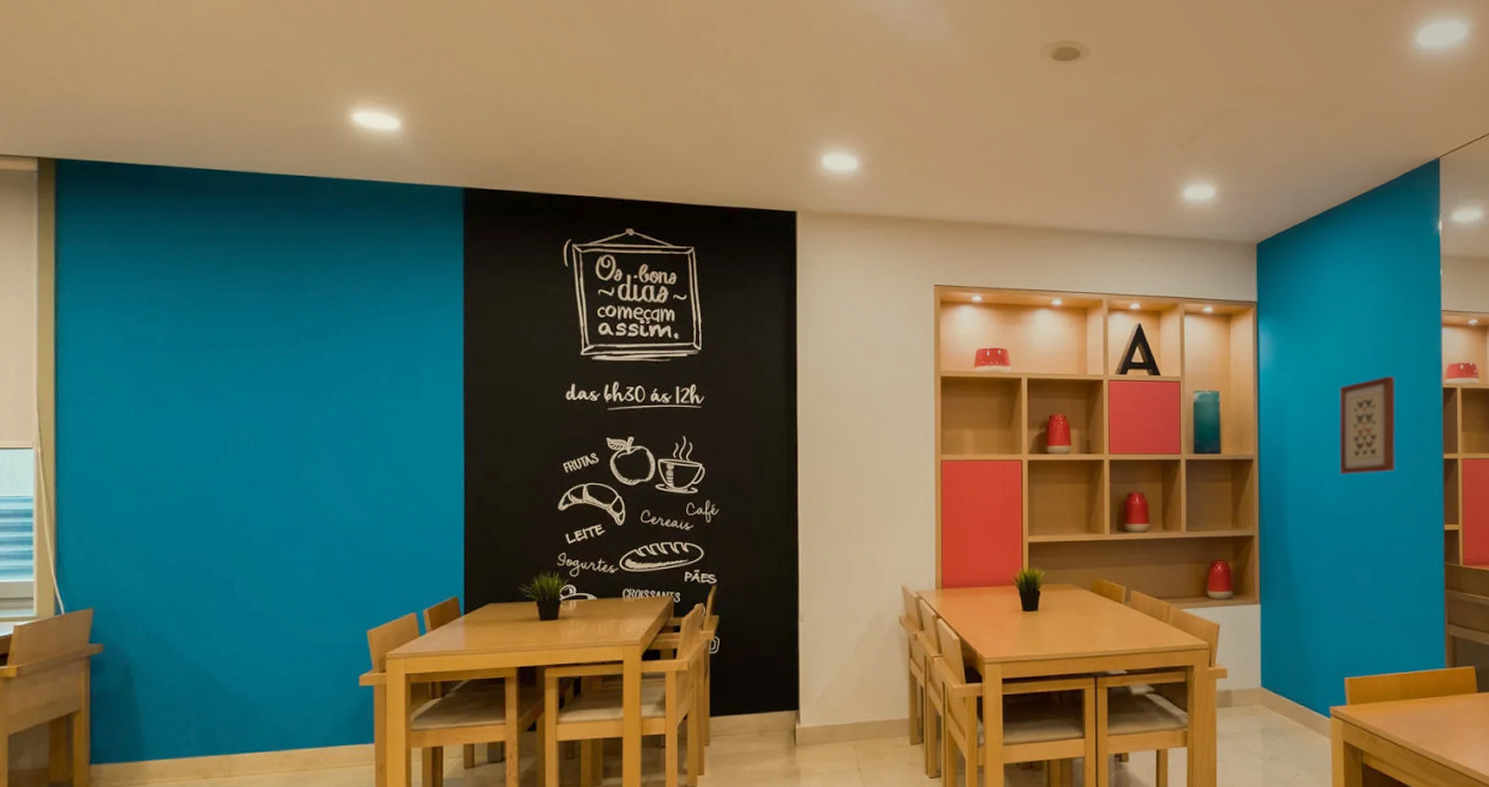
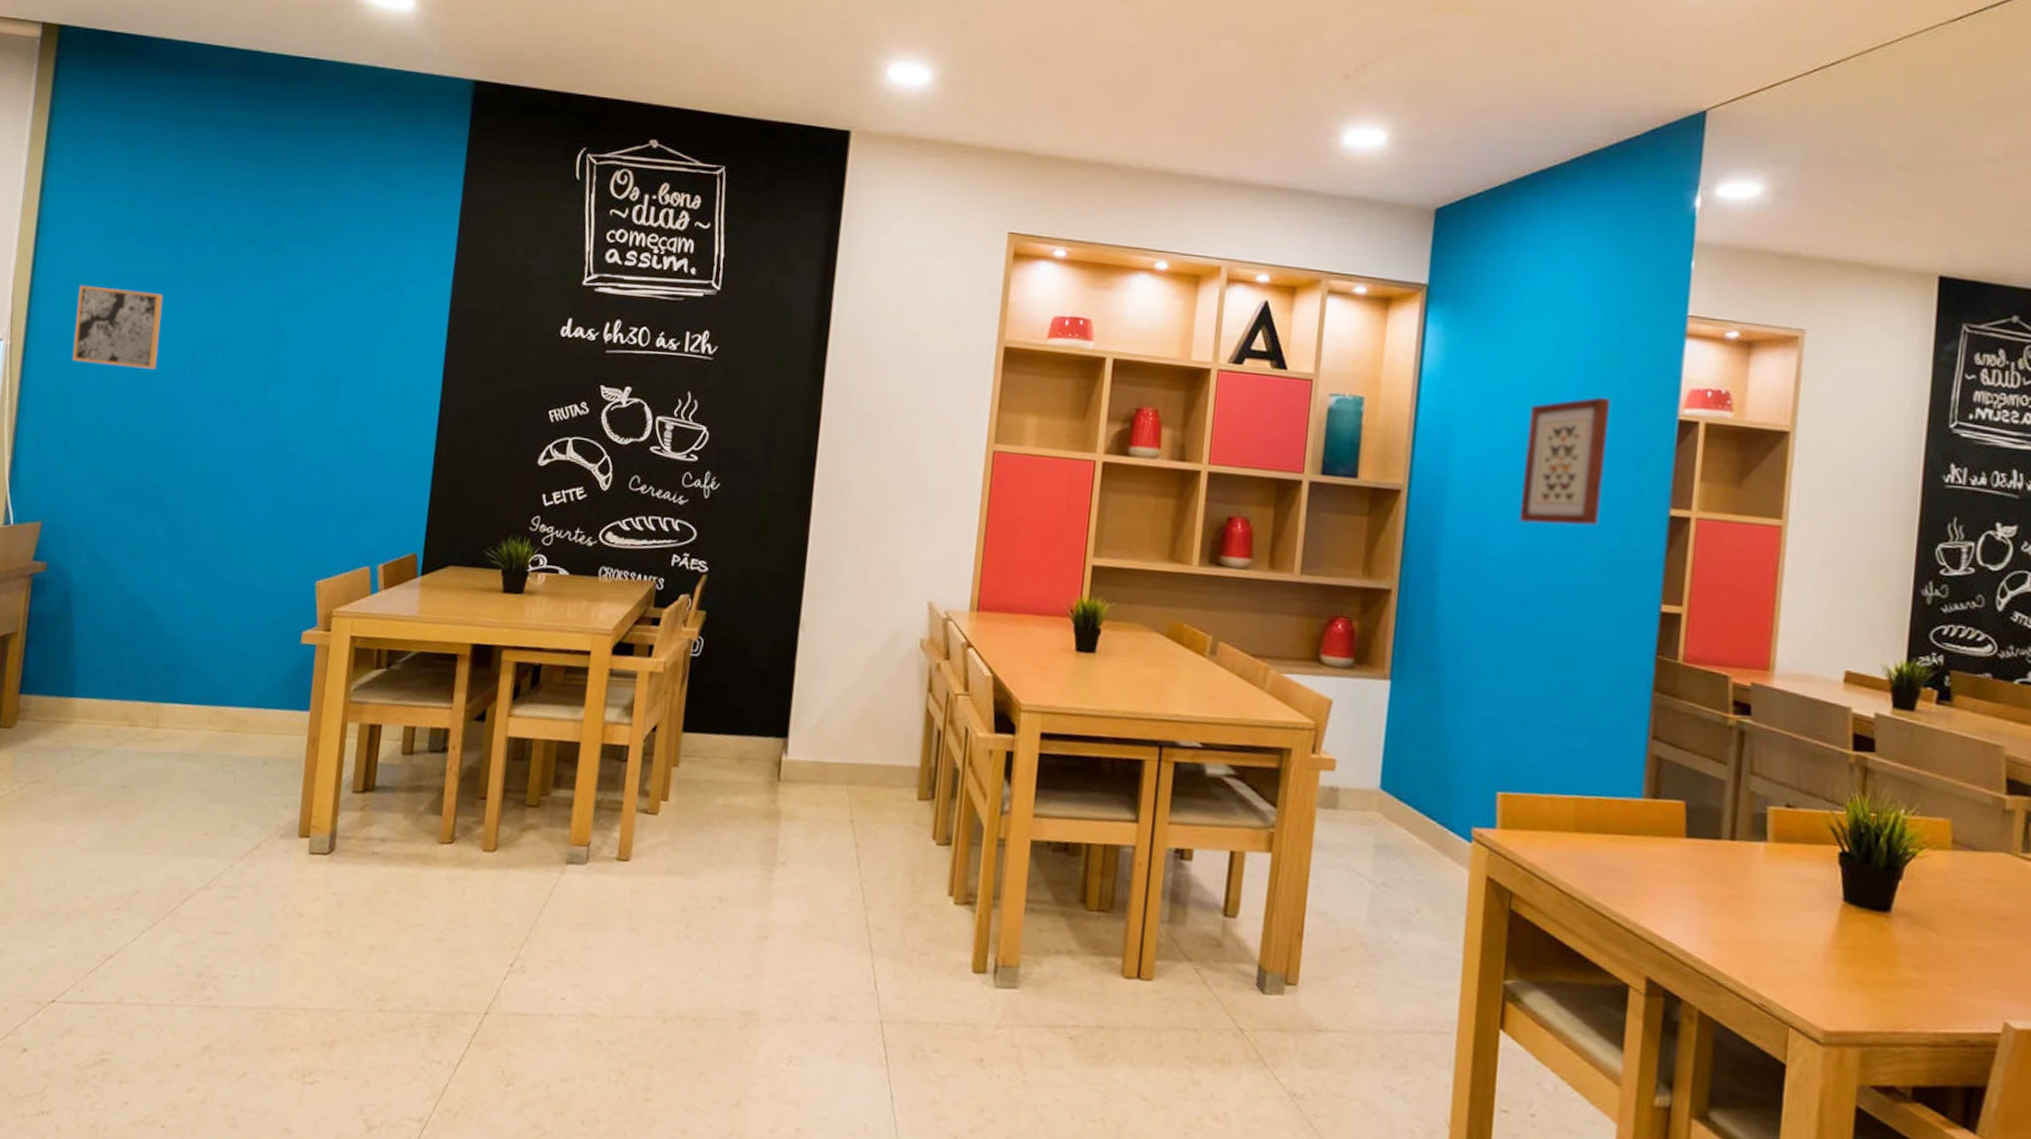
wall art: none [104,392,192,462] -> present [72,284,163,370]

